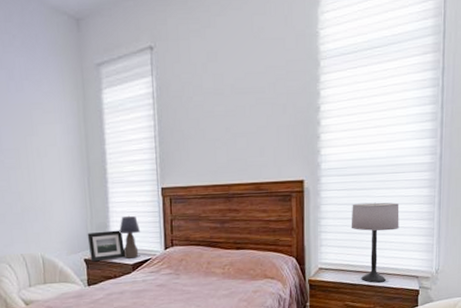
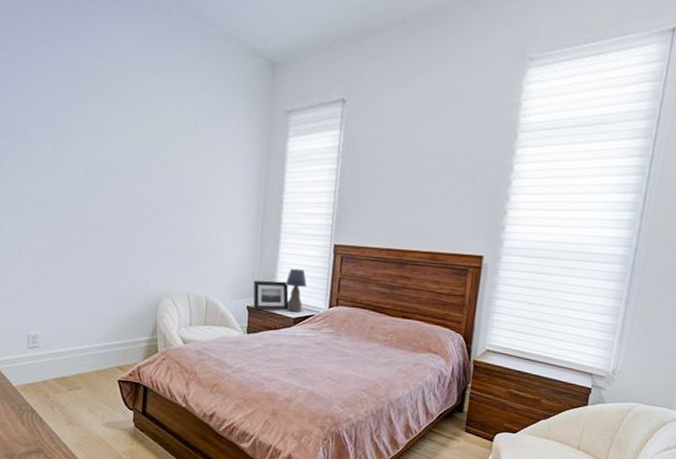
table lamp: present [351,202,400,283] -> none [526,287,583,375]

